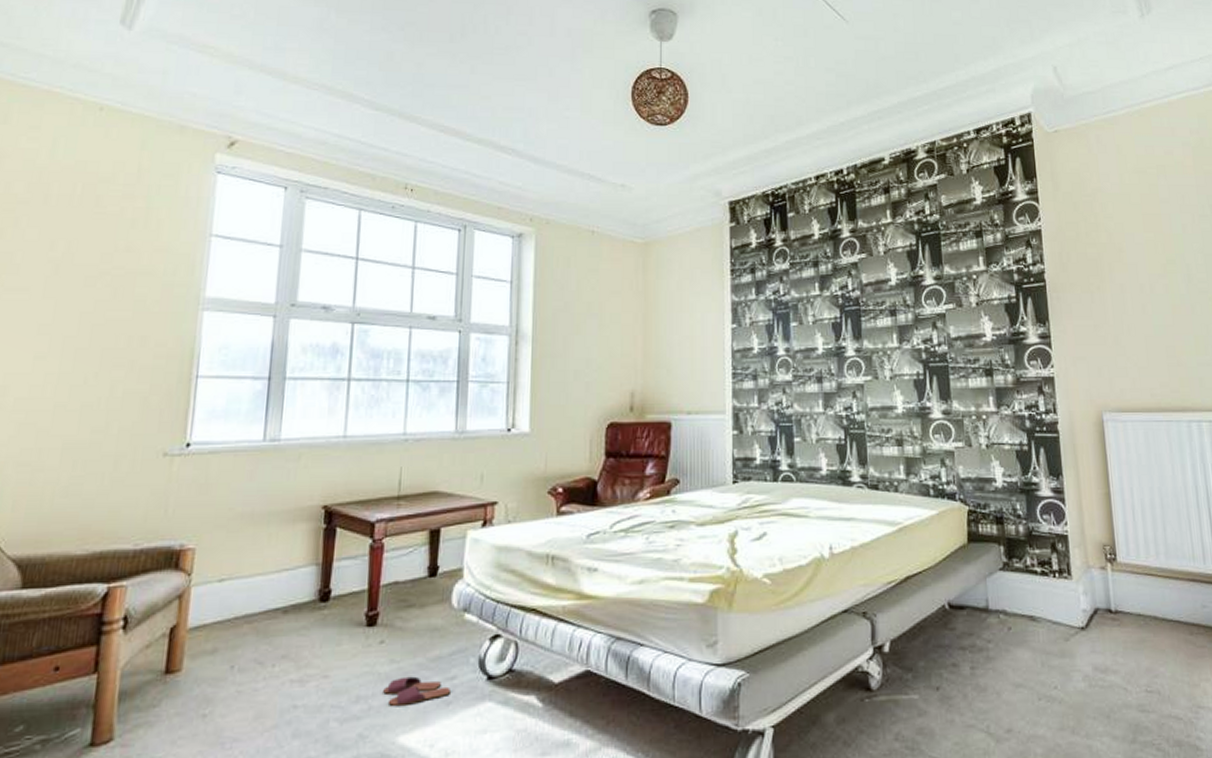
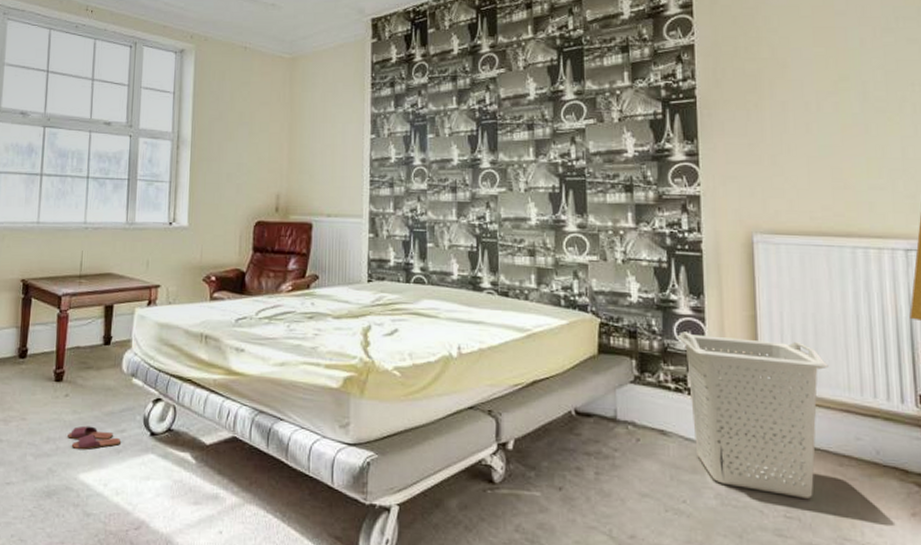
laundry basket: none [1041,513,1175,671] -> present [677,331,829,499]

